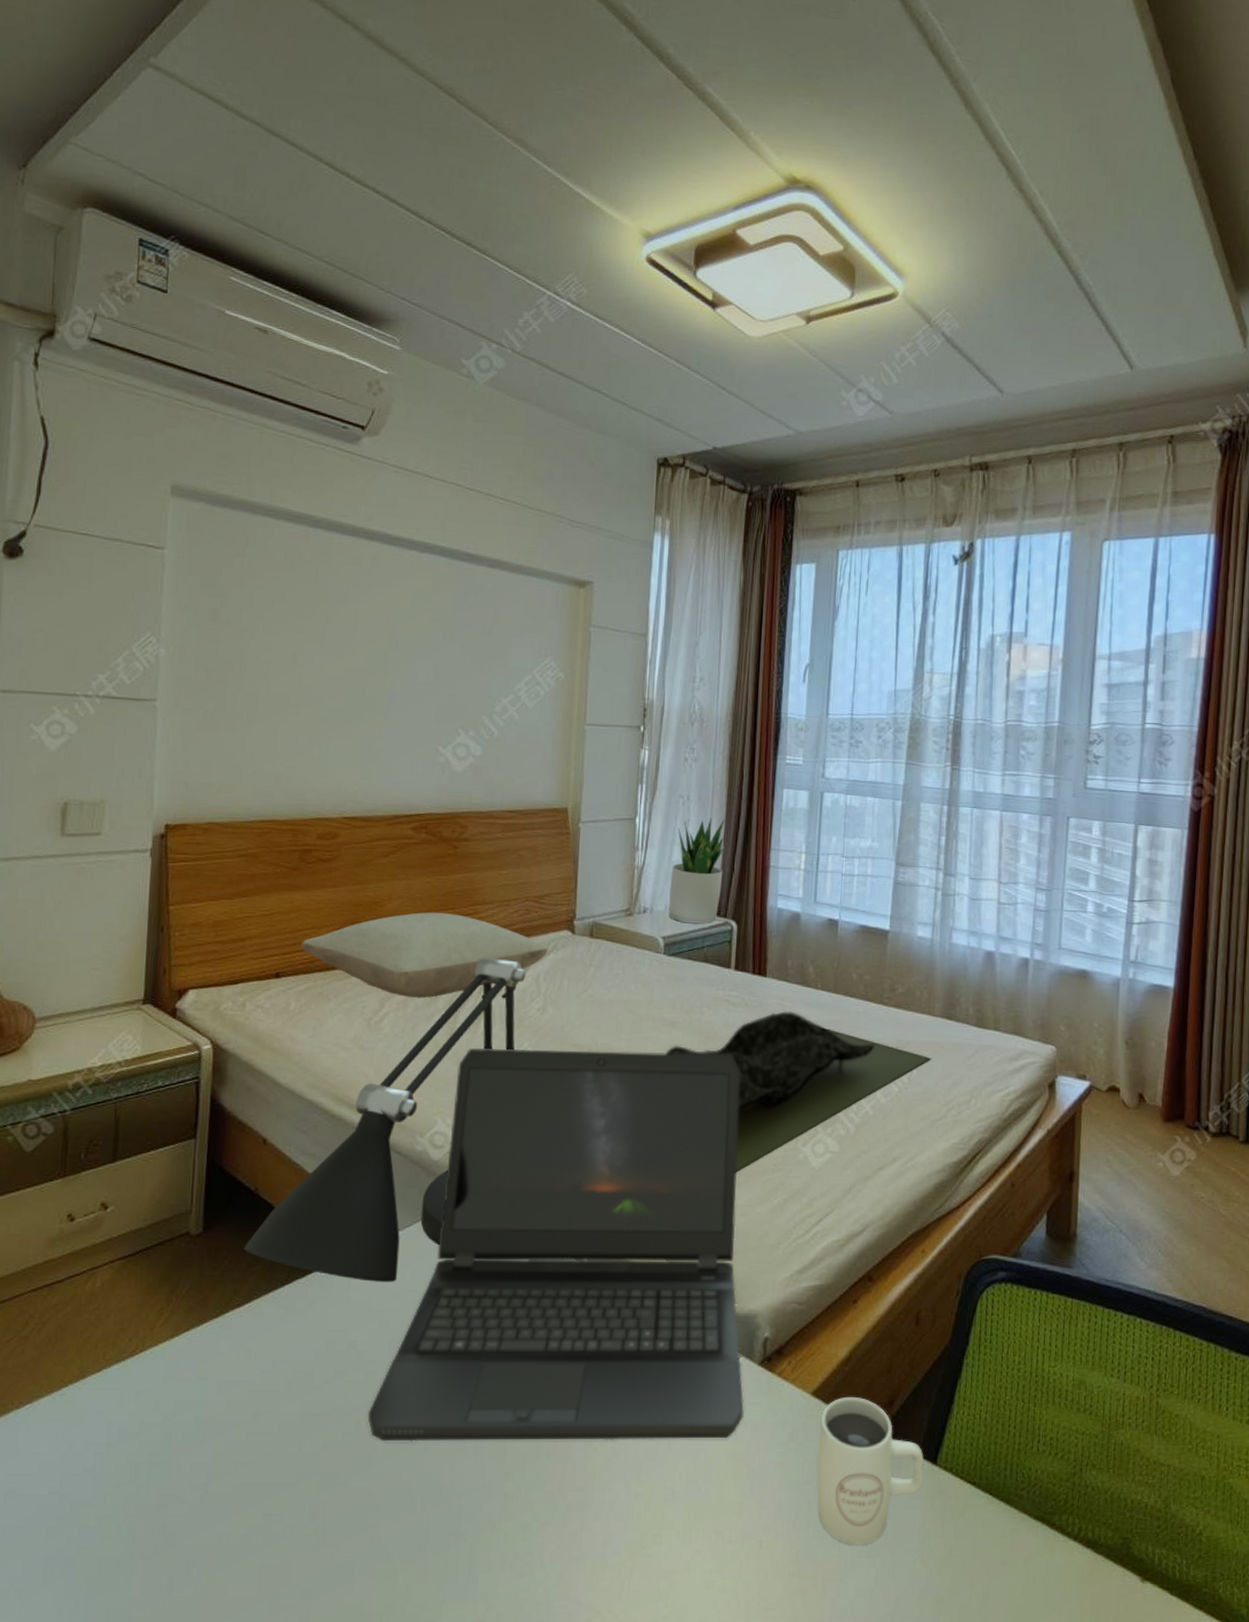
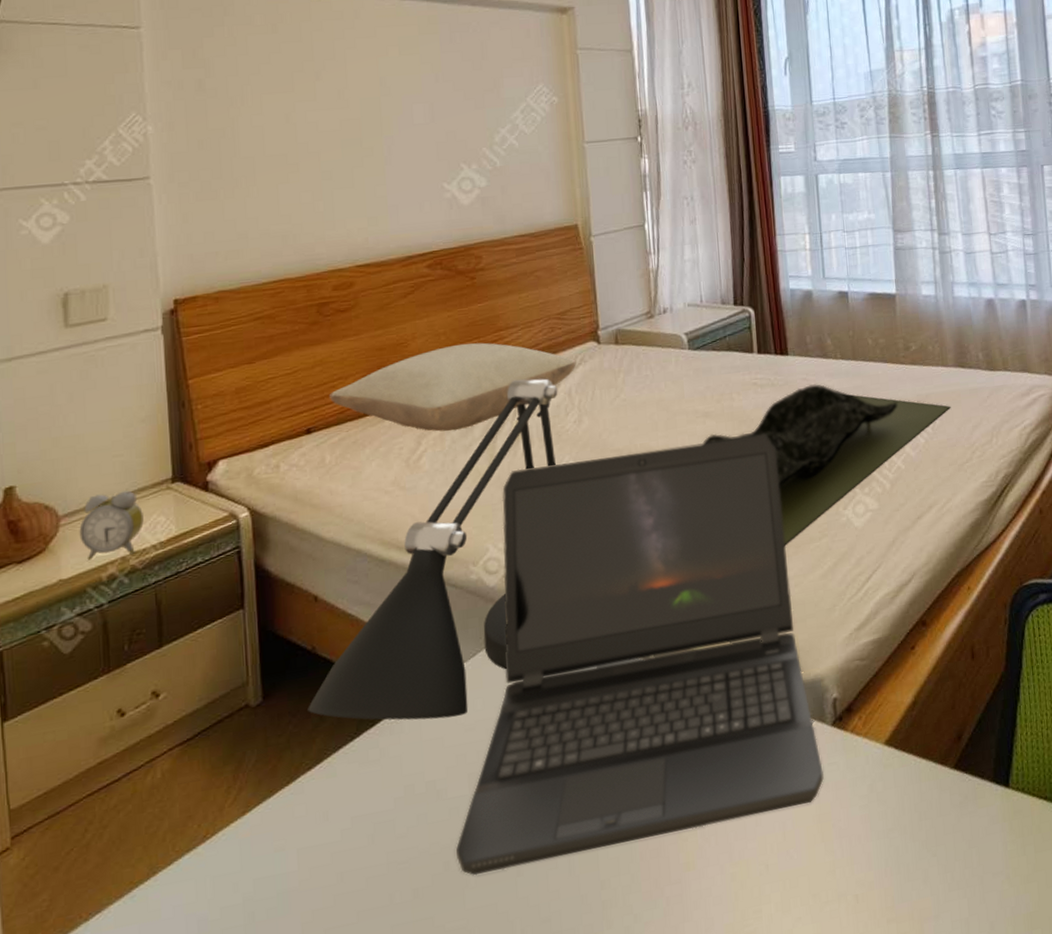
alarm clock: none [52,1004,113,1067] -> present [79,490,144,560]
planter: present [668,818,727,924] -> none [684,212,735,317]
mug: present [816,1396,924,1545] -> none [896,738,999,881]

